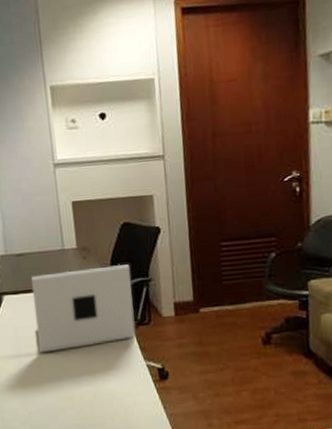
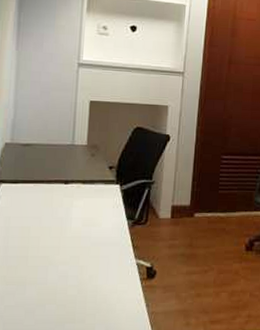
laptop: present [30,264,136,353] -> none [28,165,136,245]

